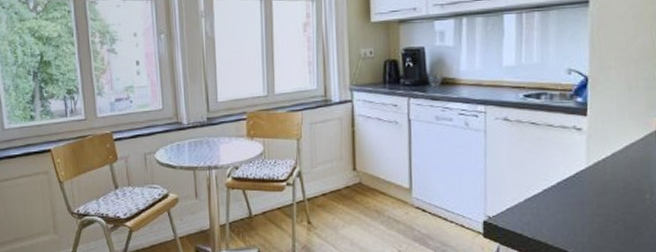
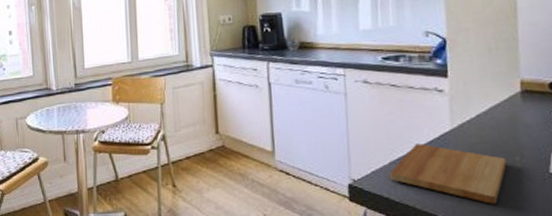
cutting board: none [525,181,637,240] -> present [390,143,507,204]

